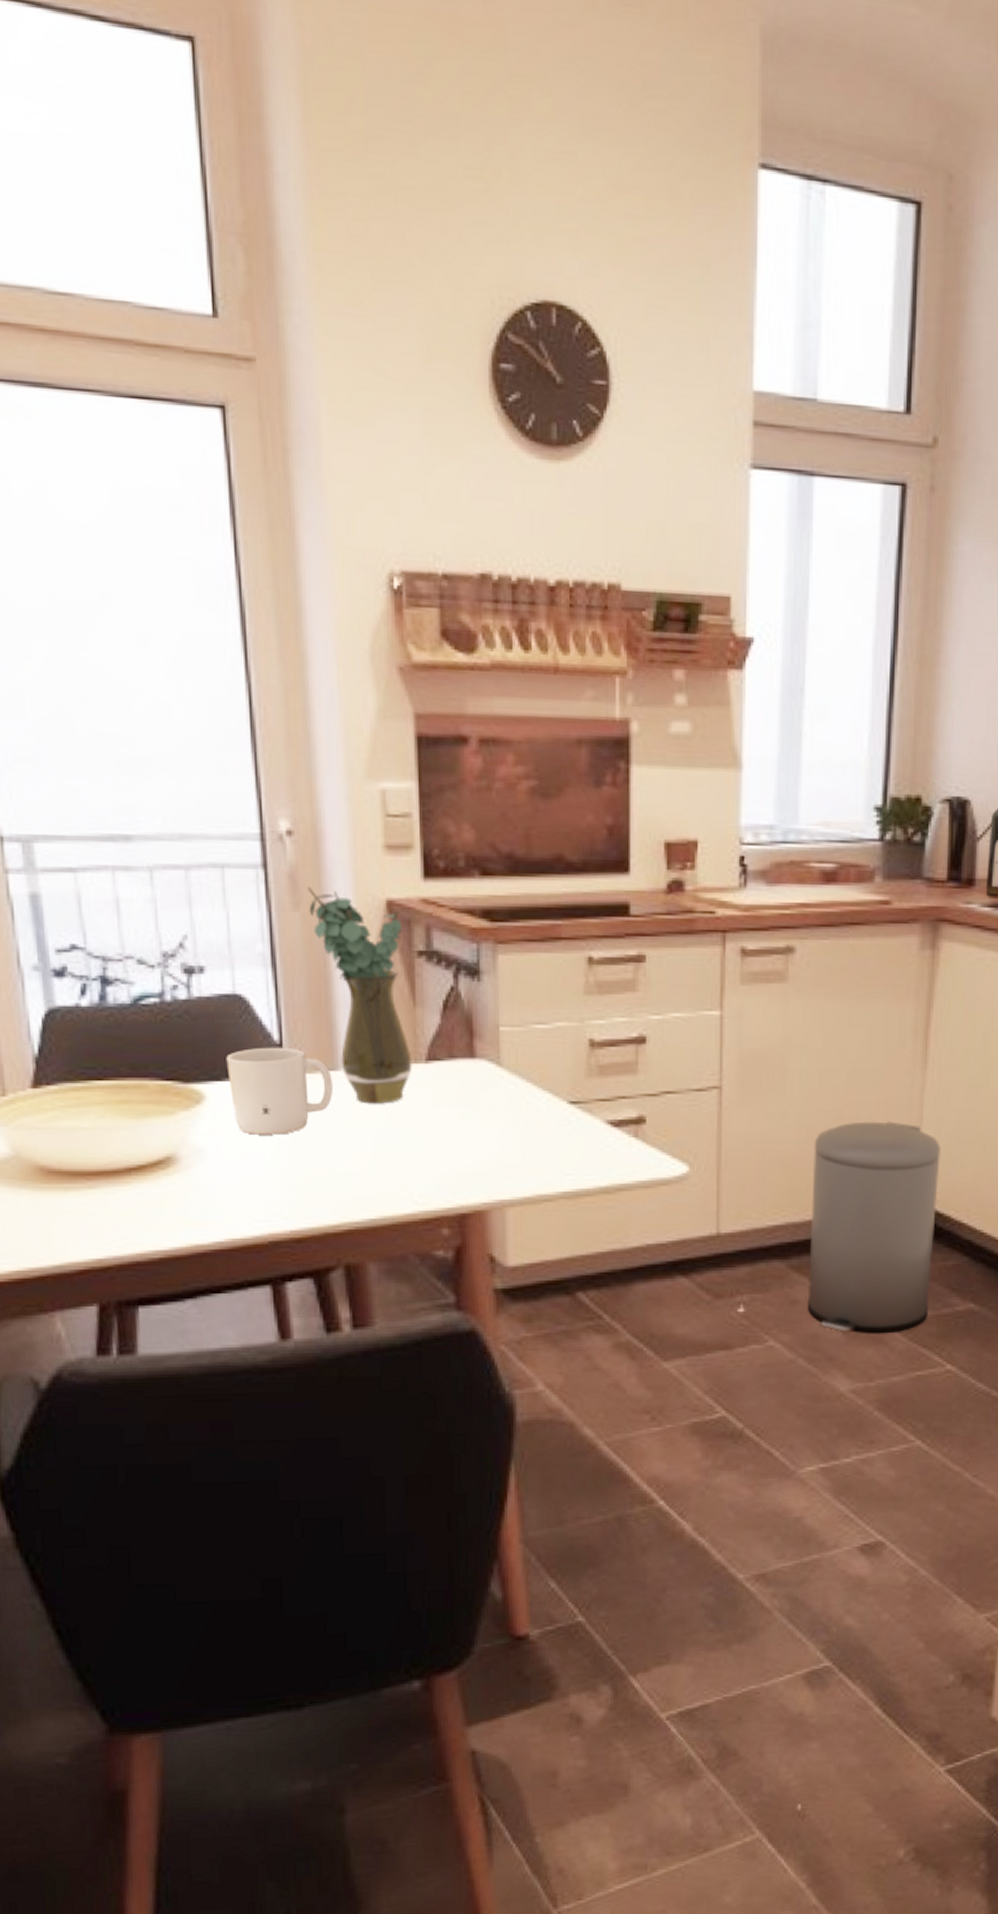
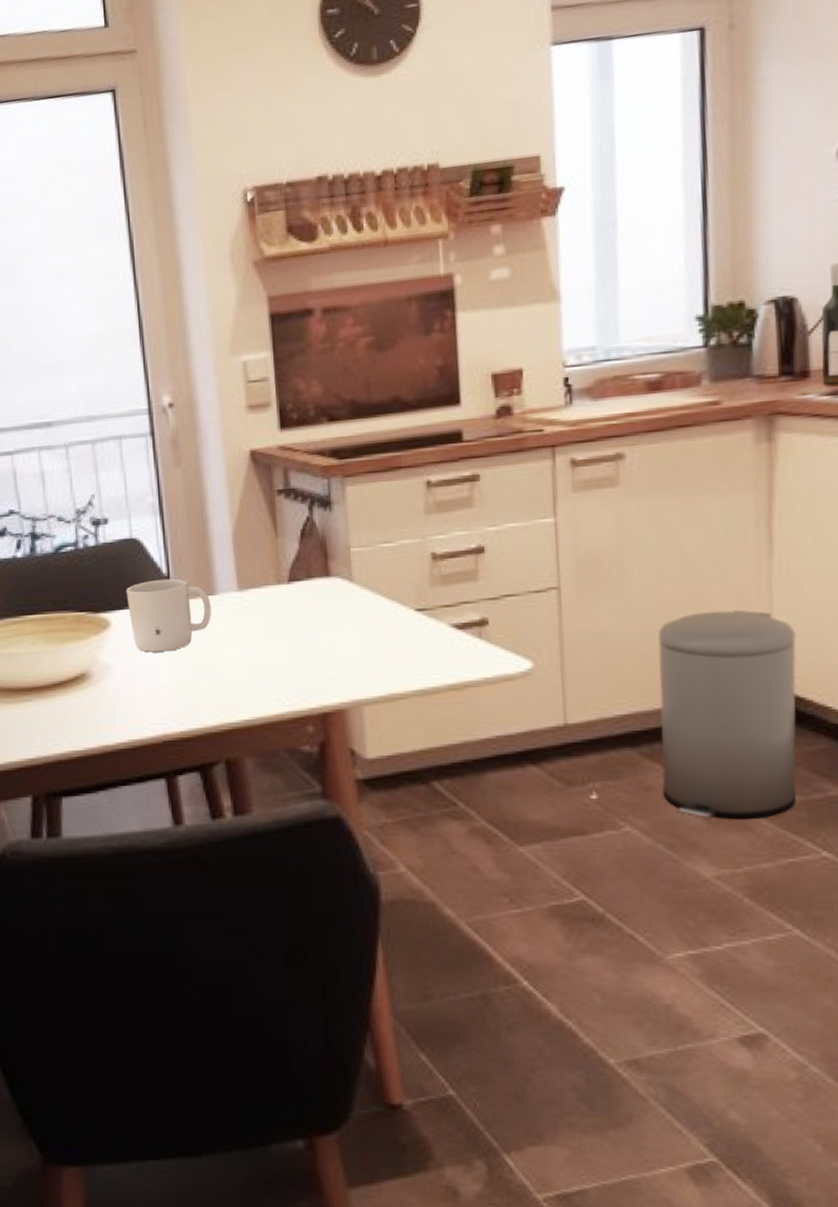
vase: present [308,887,413,1102] -> none [186,447,277,620]

